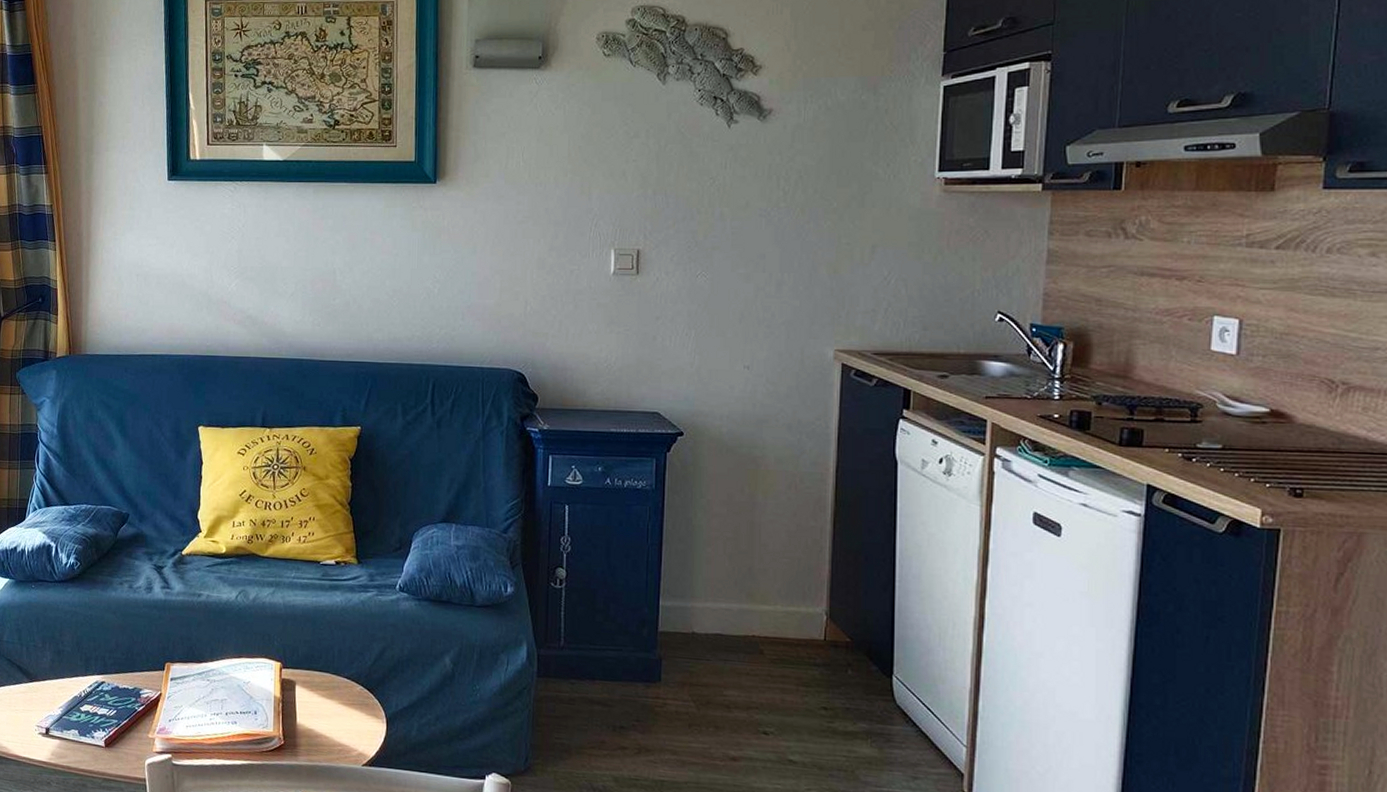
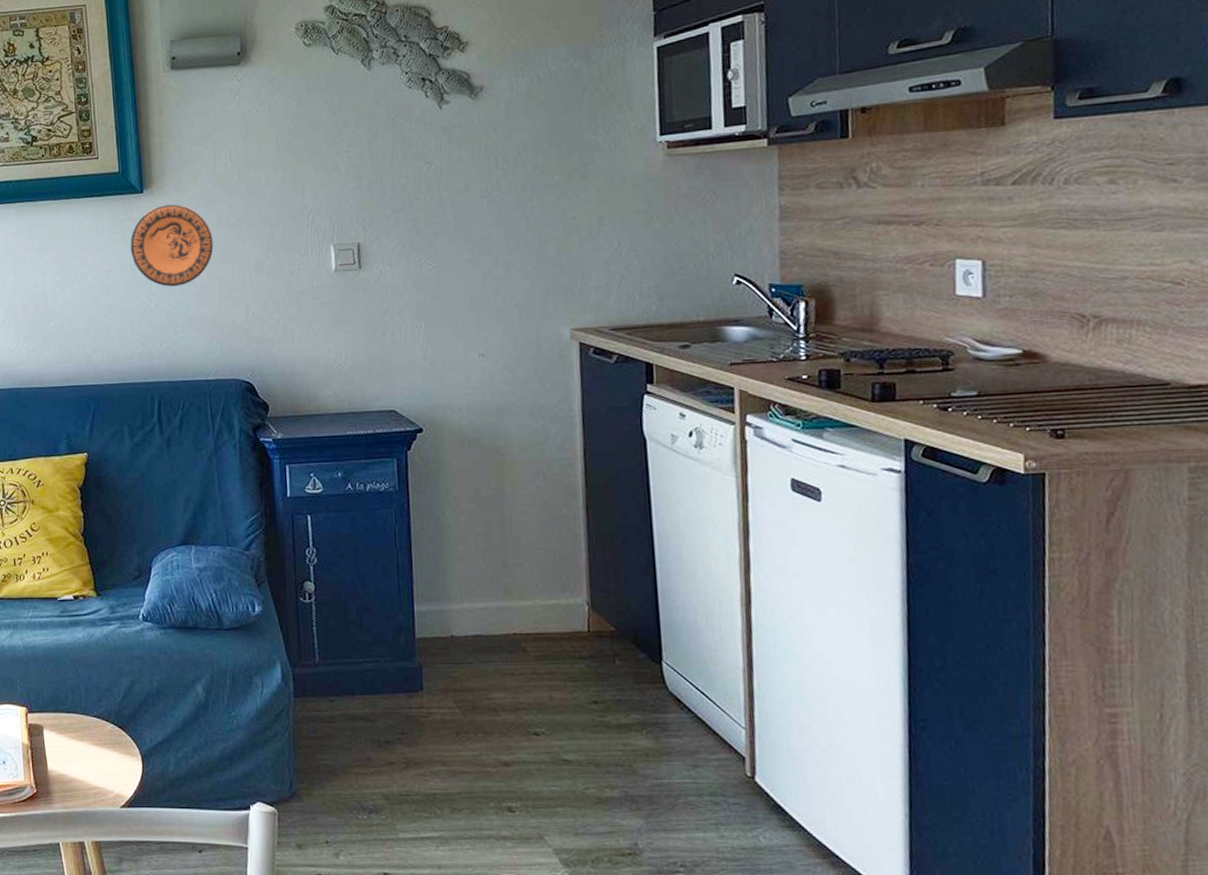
decorative plate: none [419,197,499,275] -> present [130,204,214,287]

